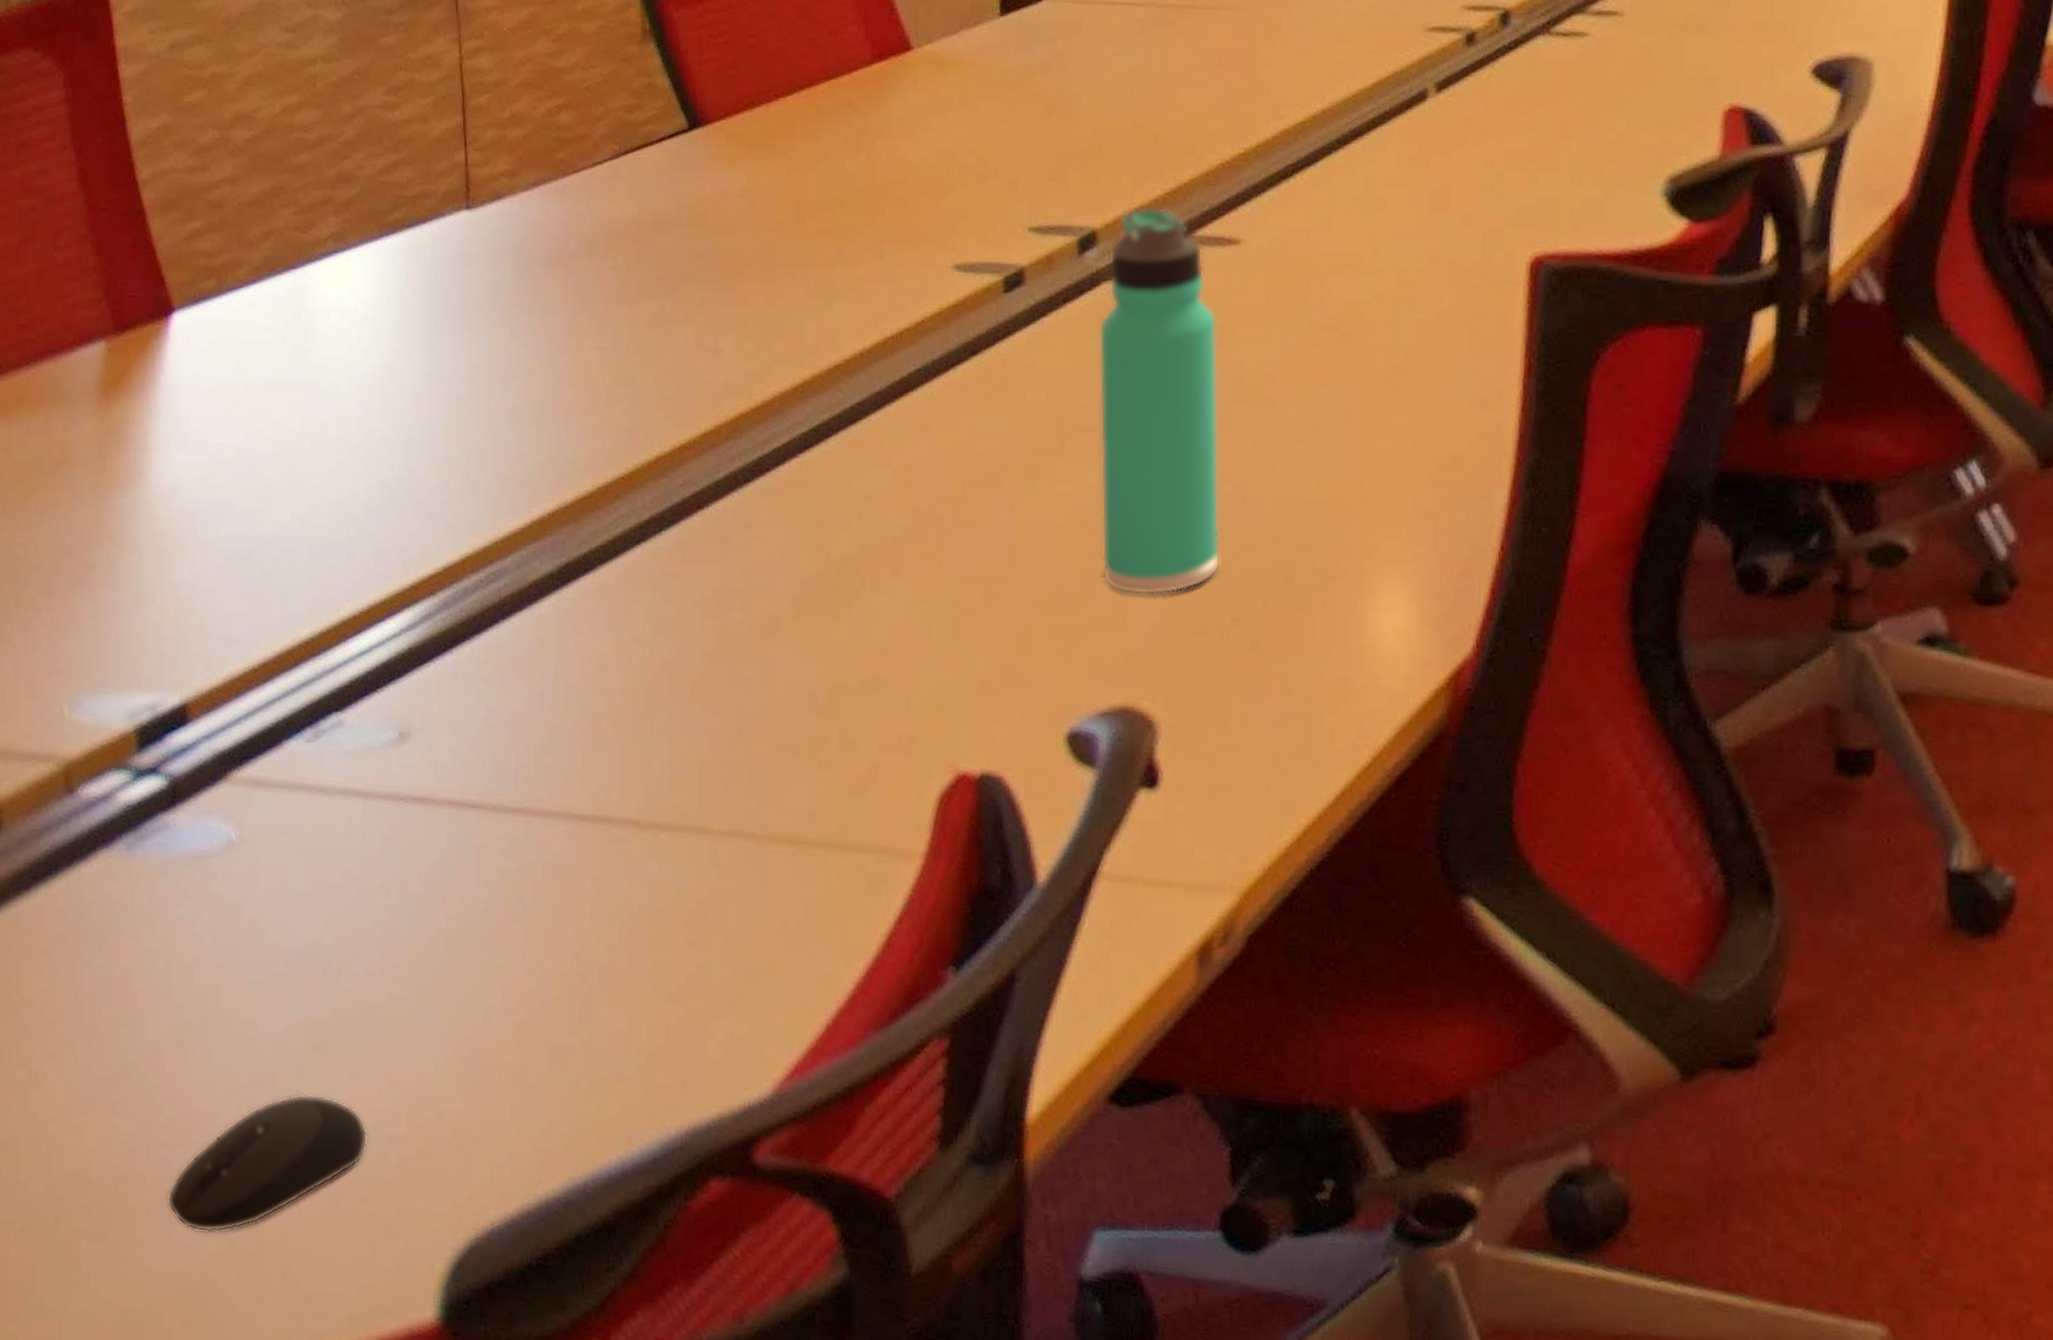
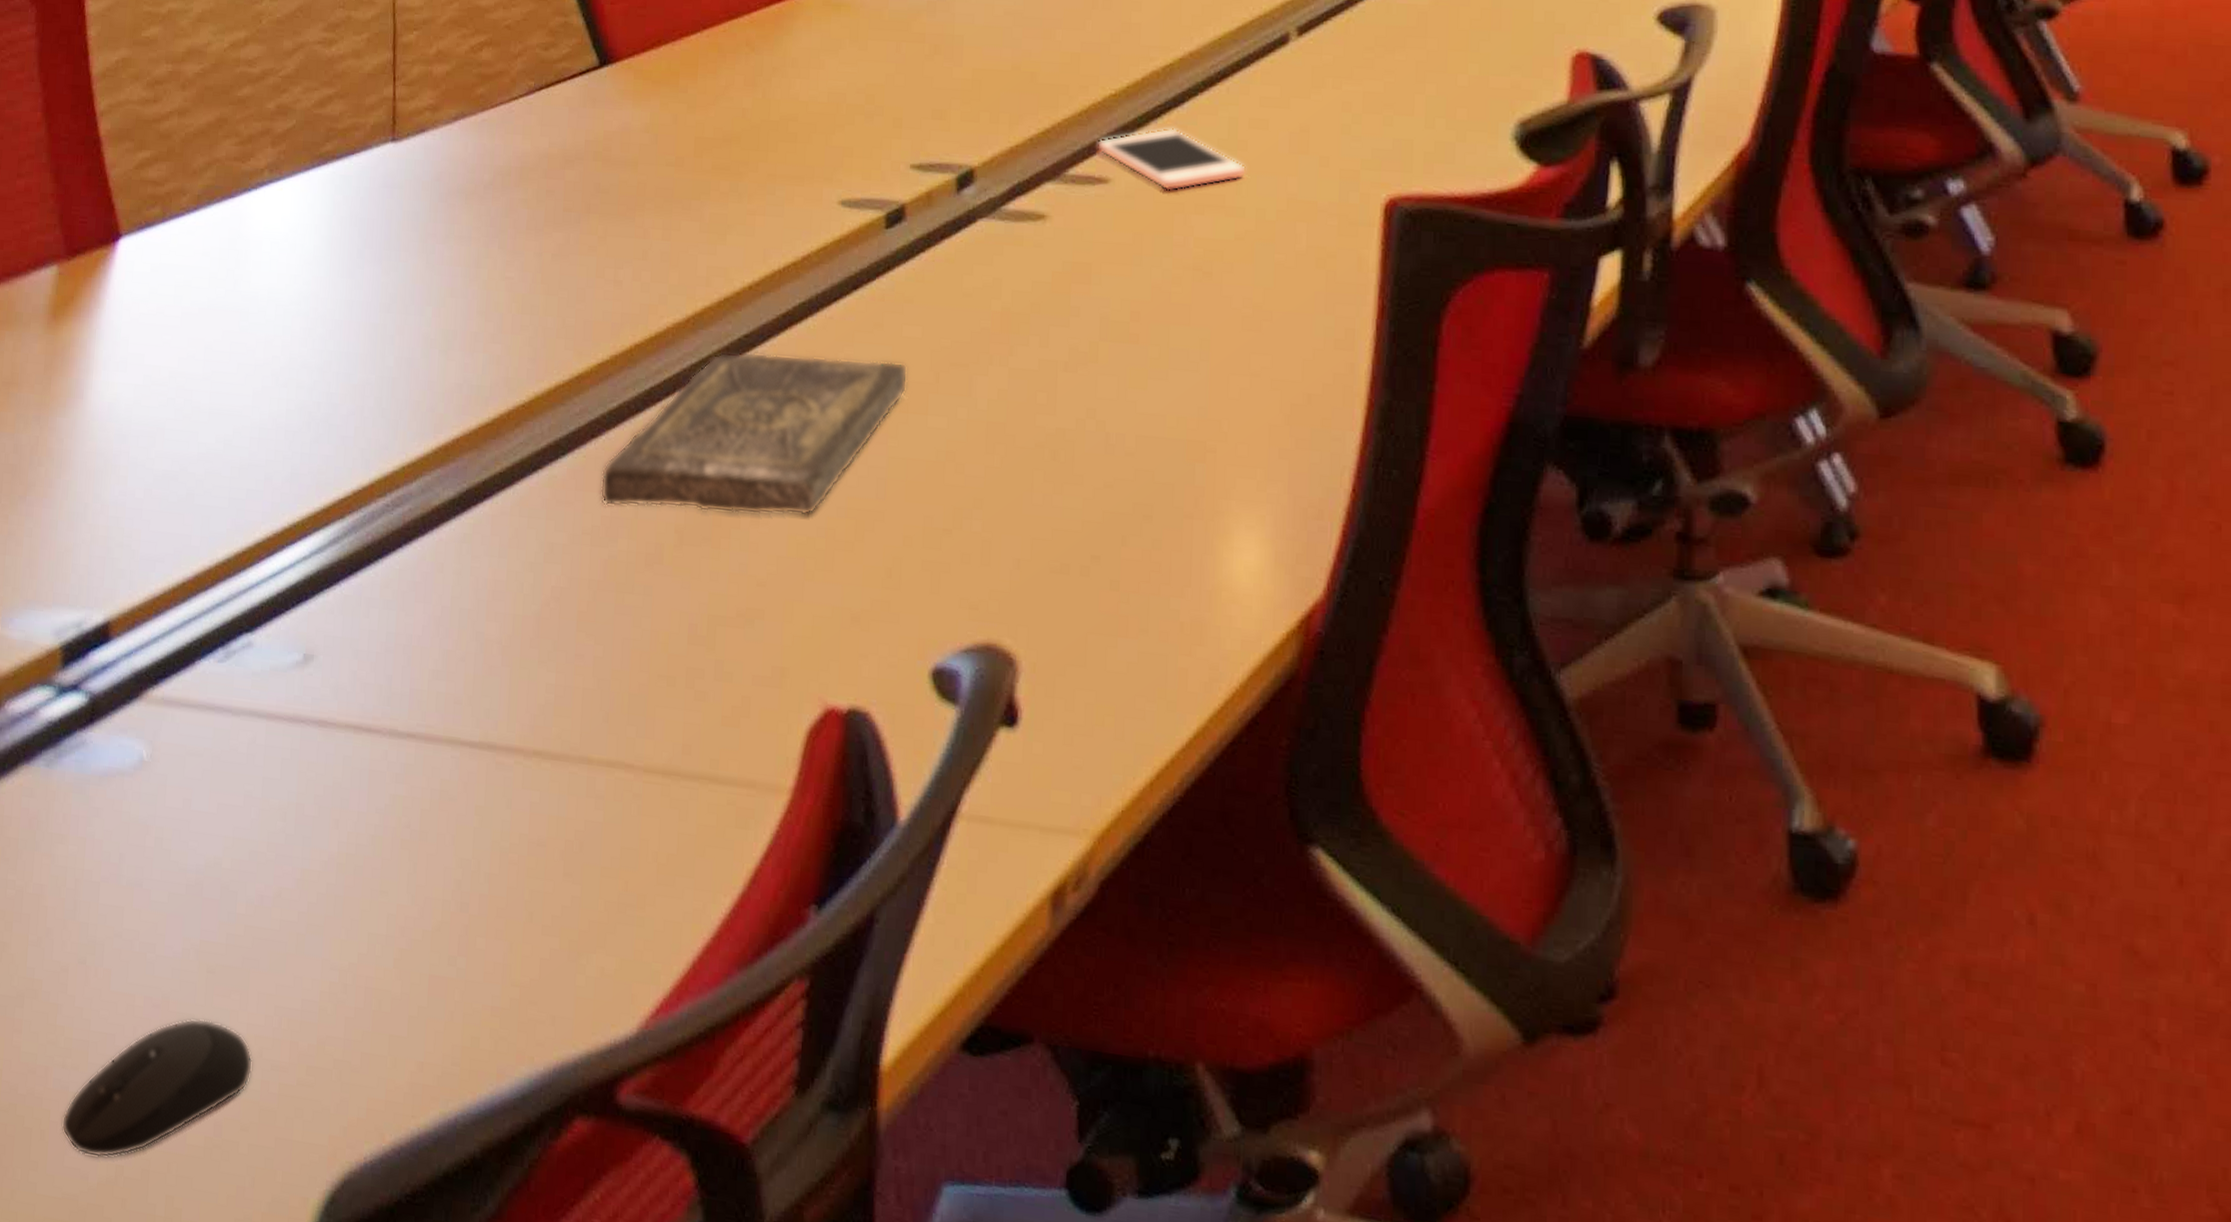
book: none [709,419,1033,584] -> present [600,351,908,516]
thermos bottle: present [1098,206,1221,596] -> none [970,145,1086,532]
cell phone: none [1226,186,1385,252] -> present [1096,127,1247,191]

